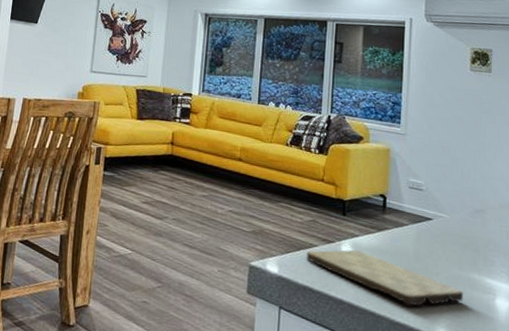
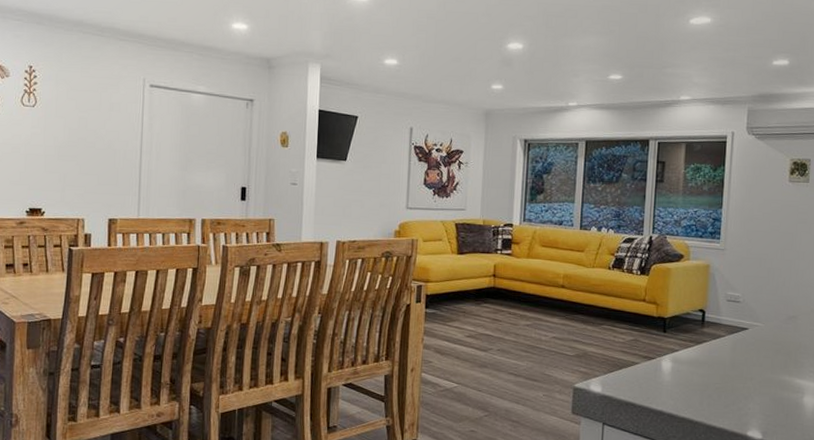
cutting board: present [306,249,464,307] -> none [628,363,775,412]

